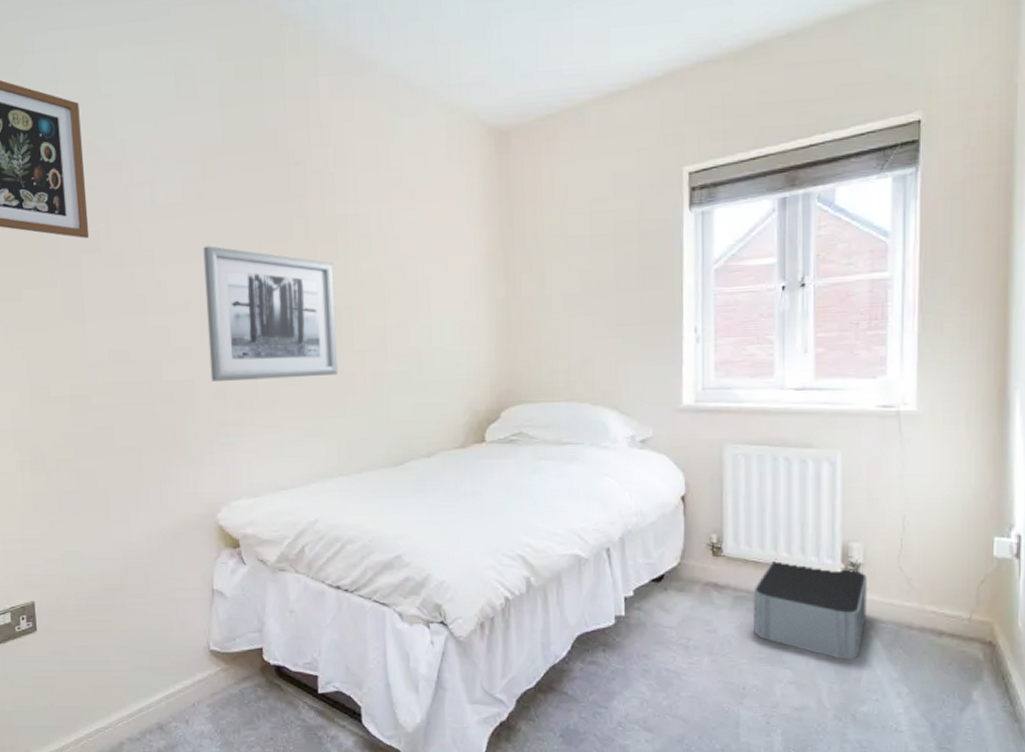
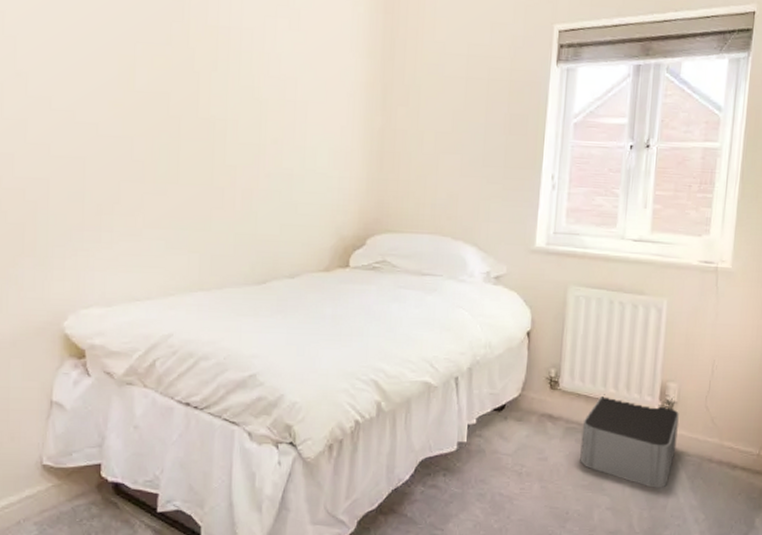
wall art: present [203,246,339,381] -> none [69,39,212,188]

